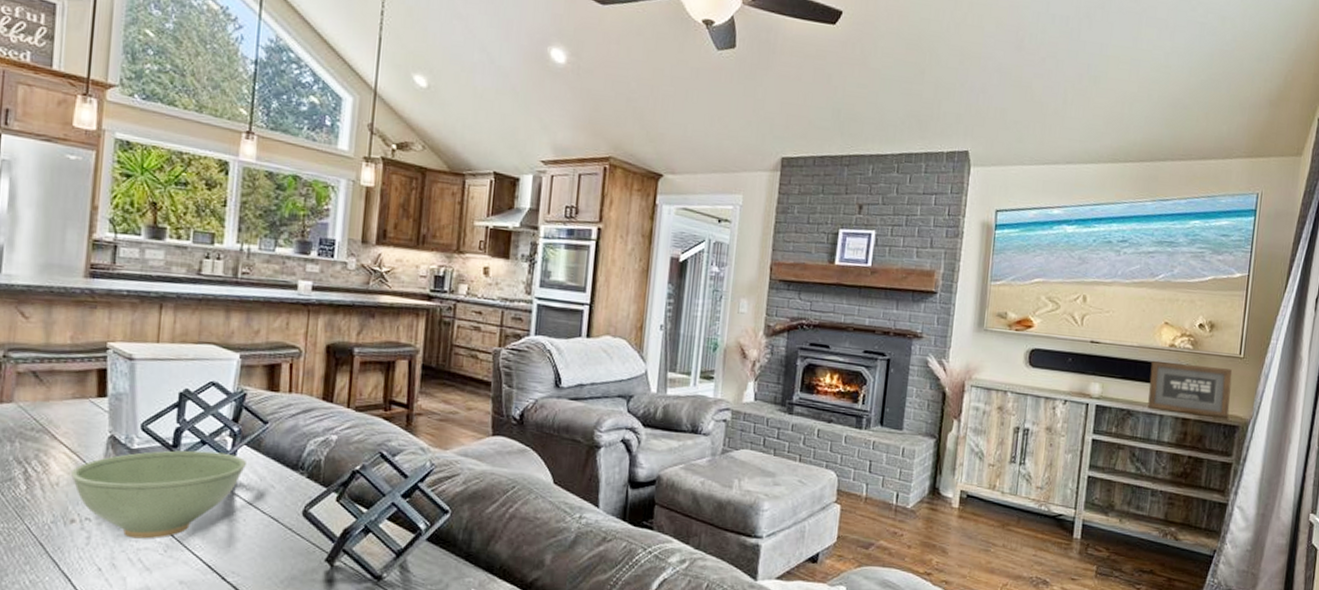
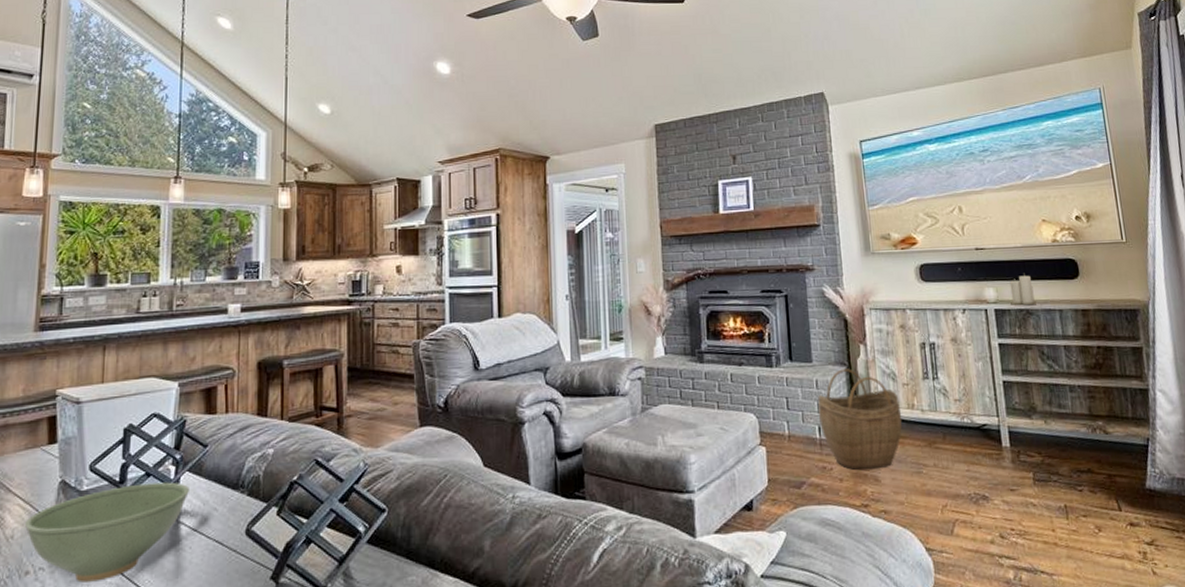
woven basket: none [898,441,982,541] -> present [818,368,902,470]
candle: none [1113,373,1140,407] -> present [1009,273,1037,306]
picture frame: present [1147,360,1232,419] -> none [1038,255,1127,305]

